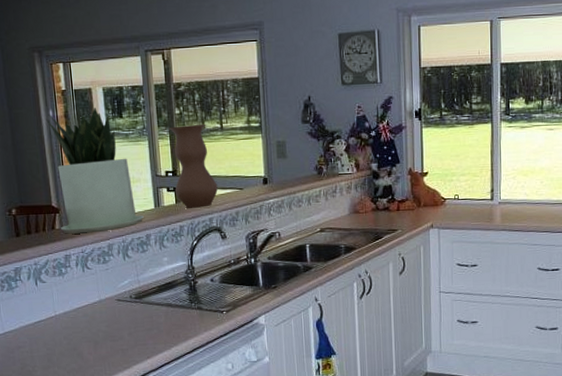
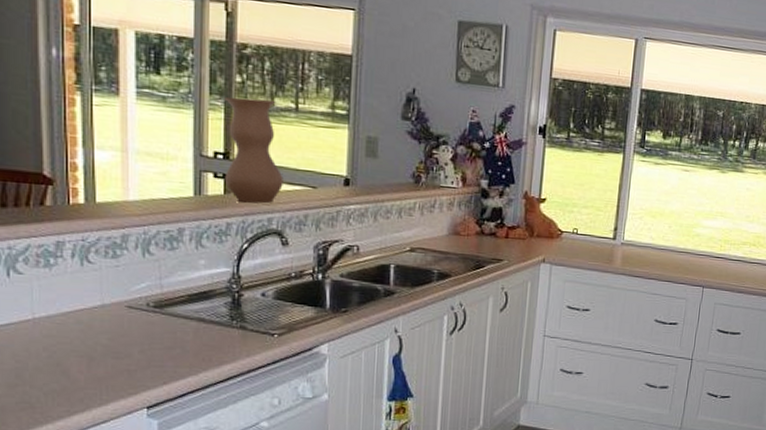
planter: present [46,108,144,235] -> none [46,55,177,218]

